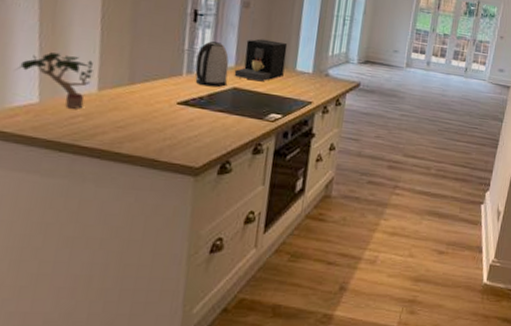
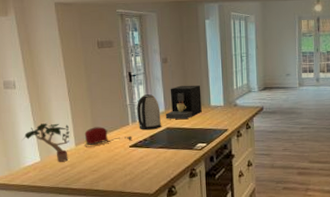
toaster: none [112,70,184,97] -> present [84,127,132,147]

